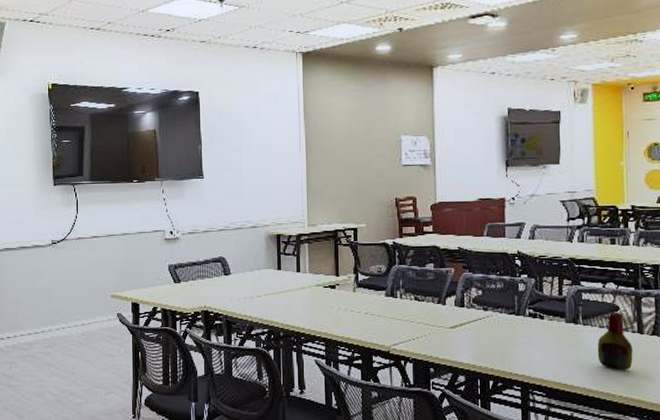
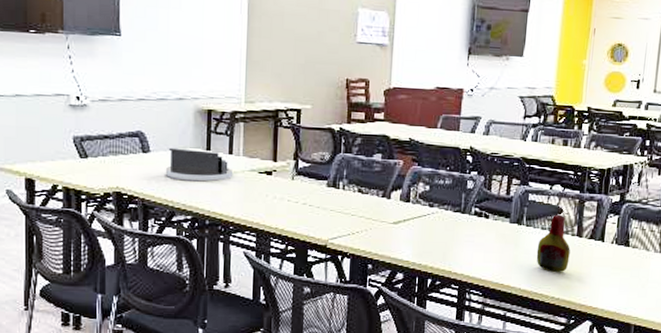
desk organizer: none [244,269,302,298] -> present [165,147,234,182]

